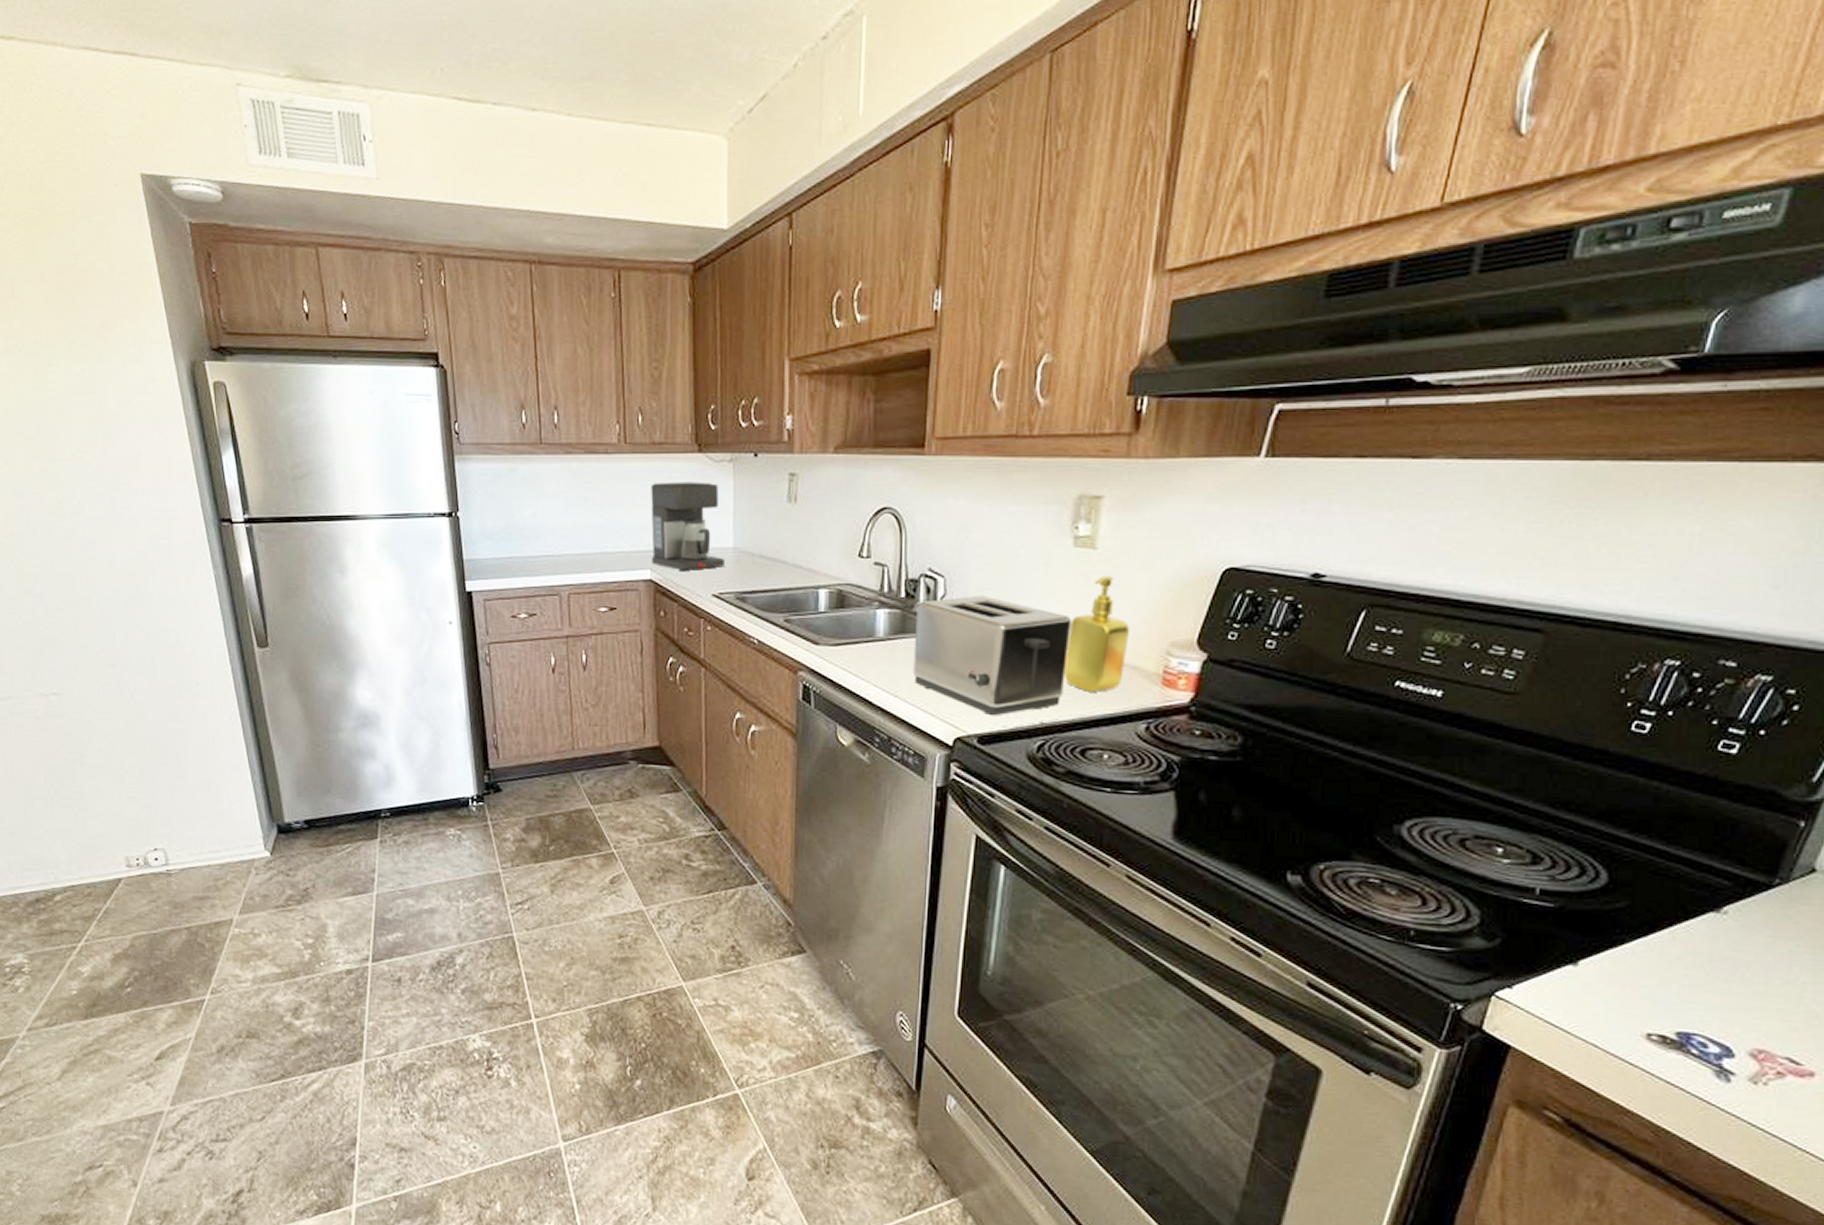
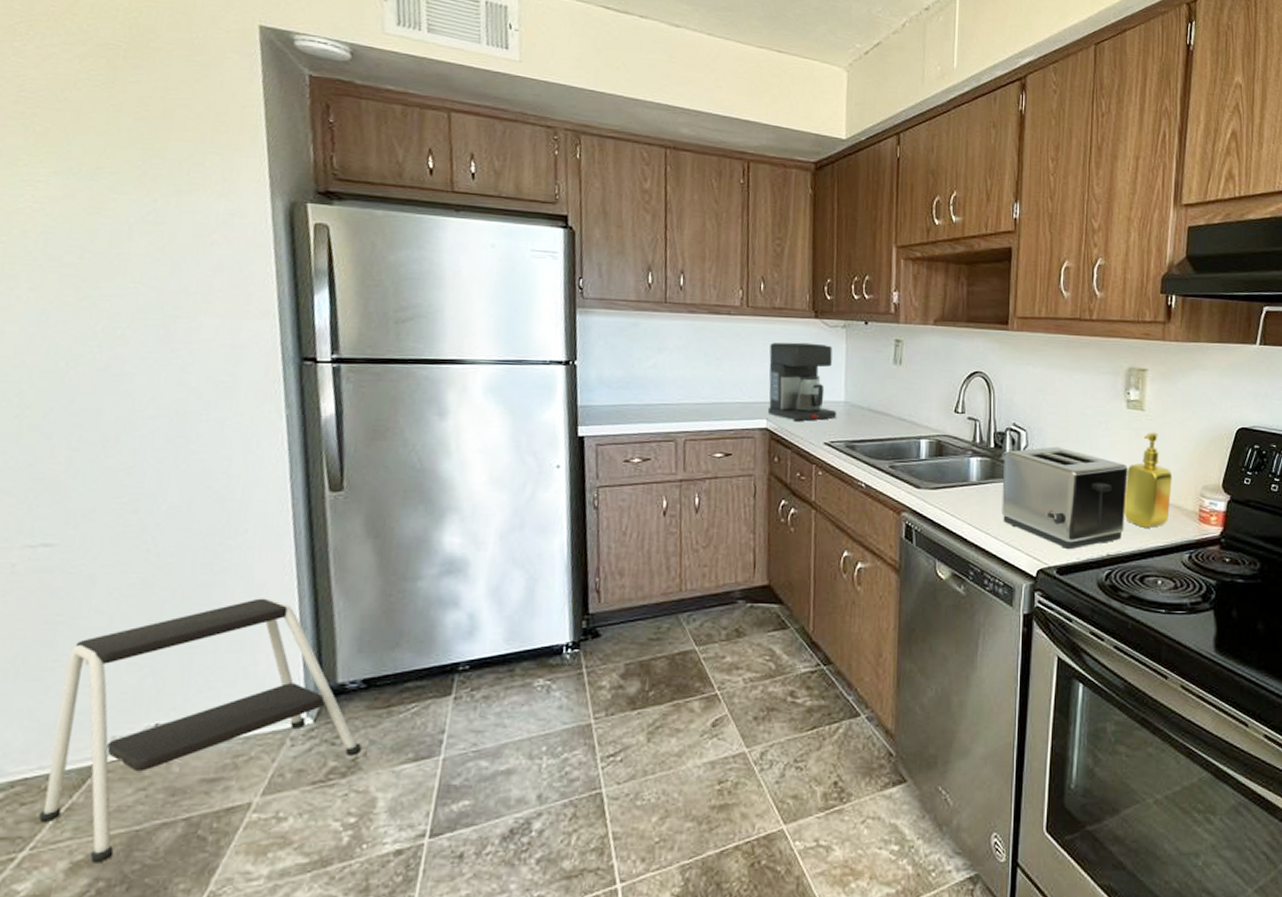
step stool: none [86,744,310,957] -> present [39,598,361,864]

